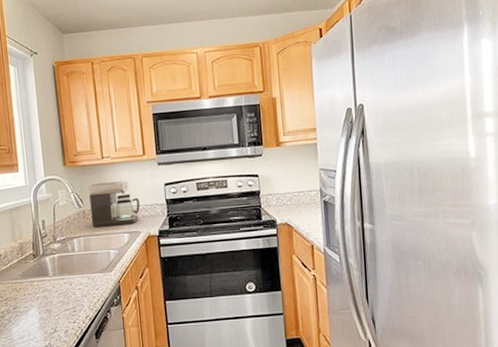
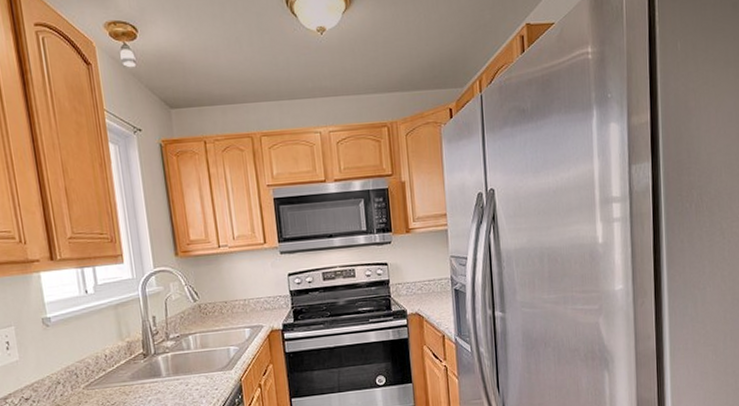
coffee maker: present [88,181,140,228] -> none [204,271,262,323]

